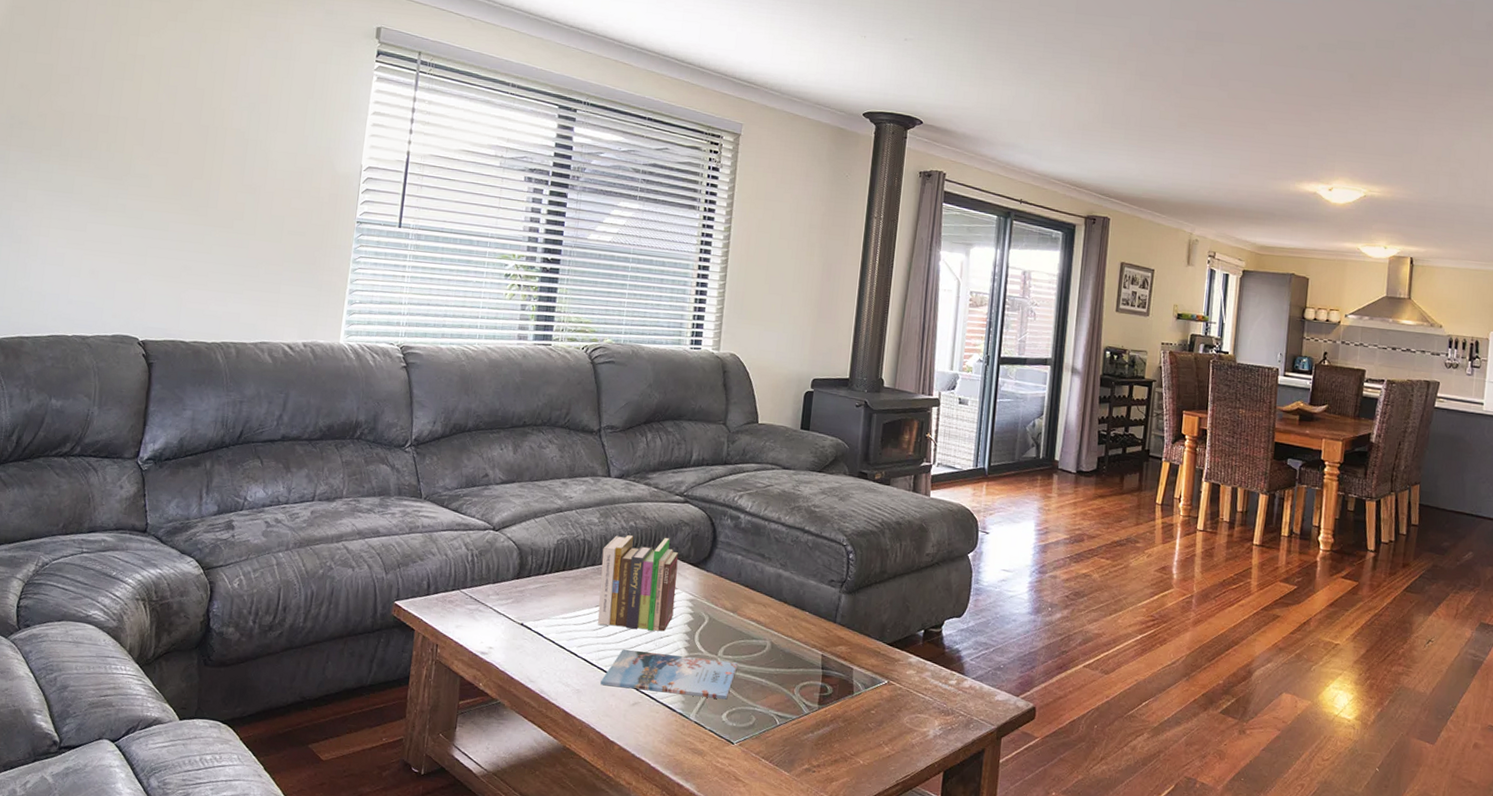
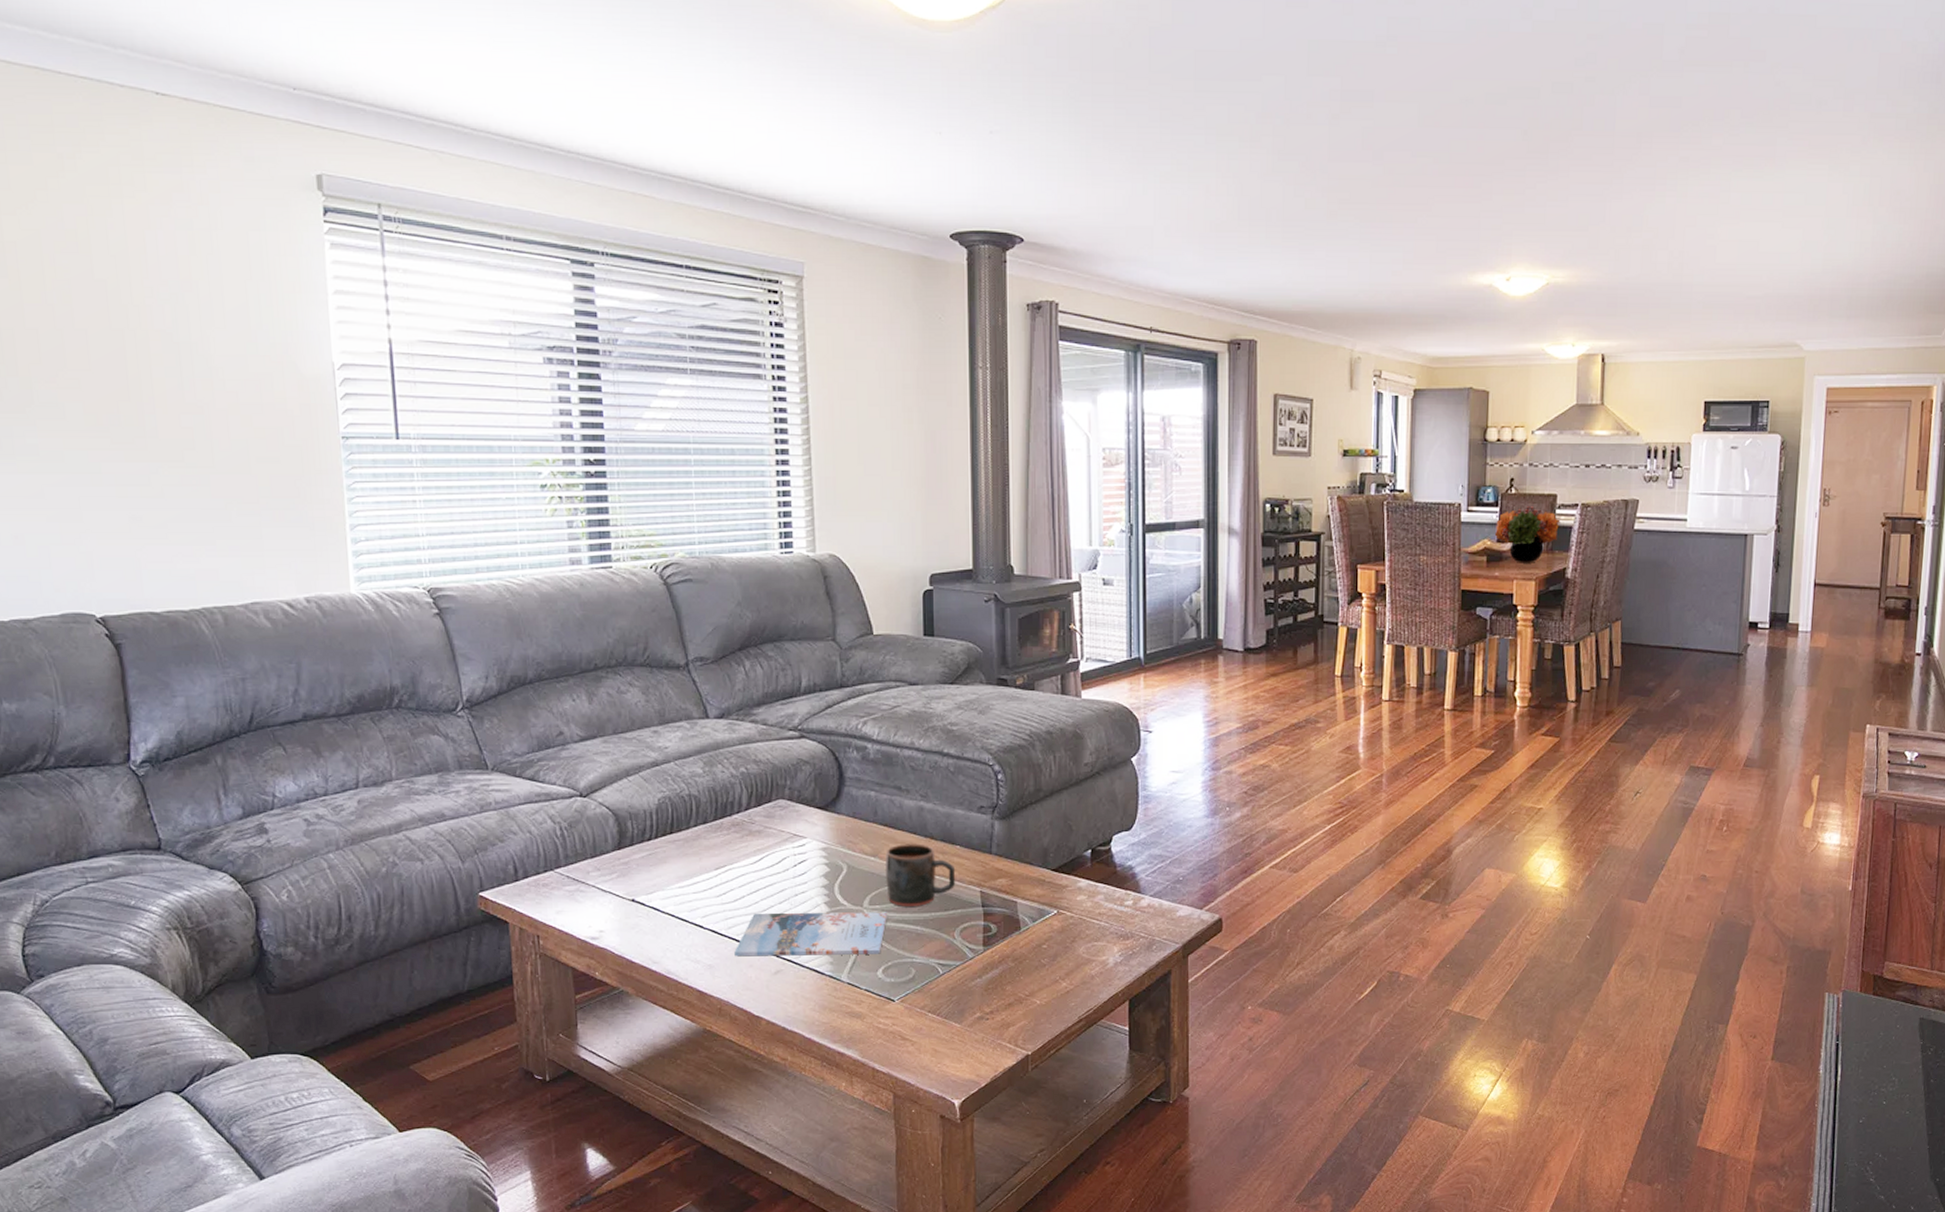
books: present [597,535,679,632] -> none [713,780,806,890]
mug: none [740,604,803,661] -> present [886,844,956,906]
flower arrangement: none [1308,376,1368,426] -> present [1495,505,1561,563]

